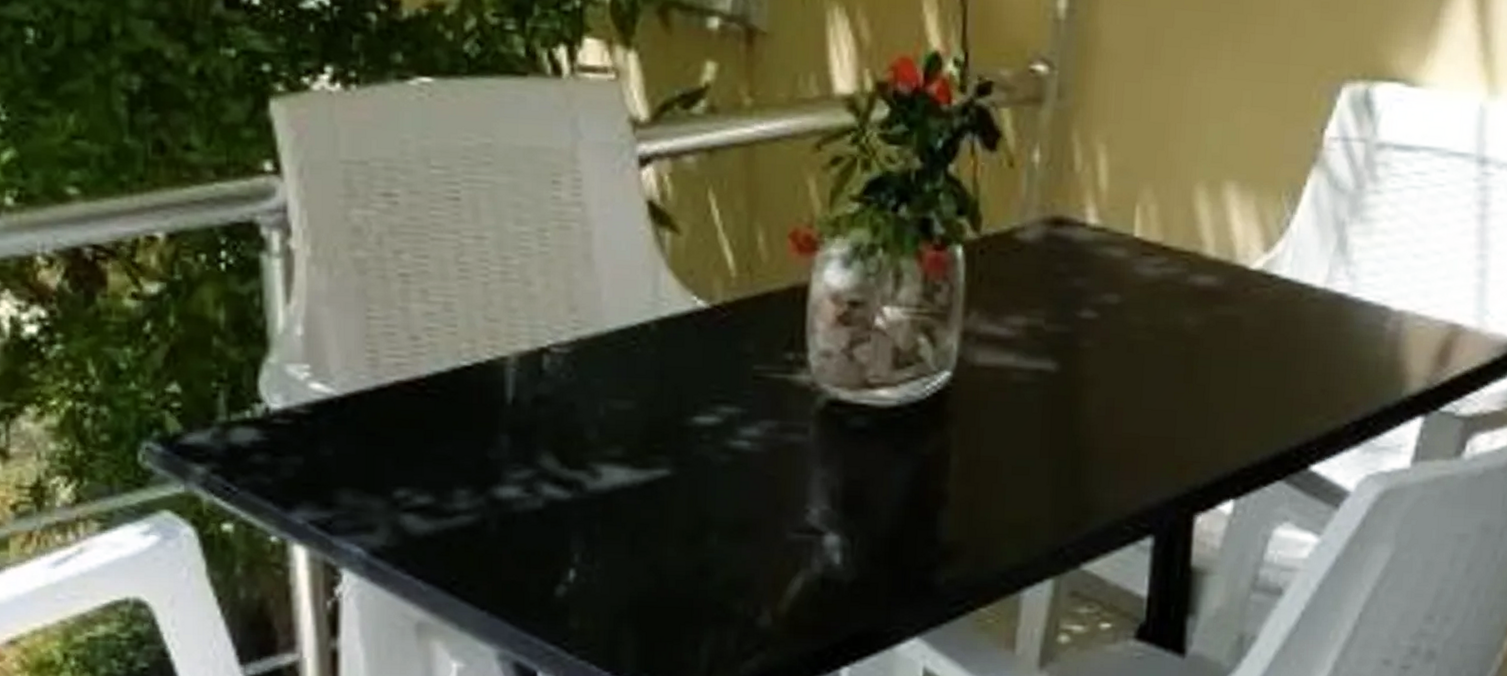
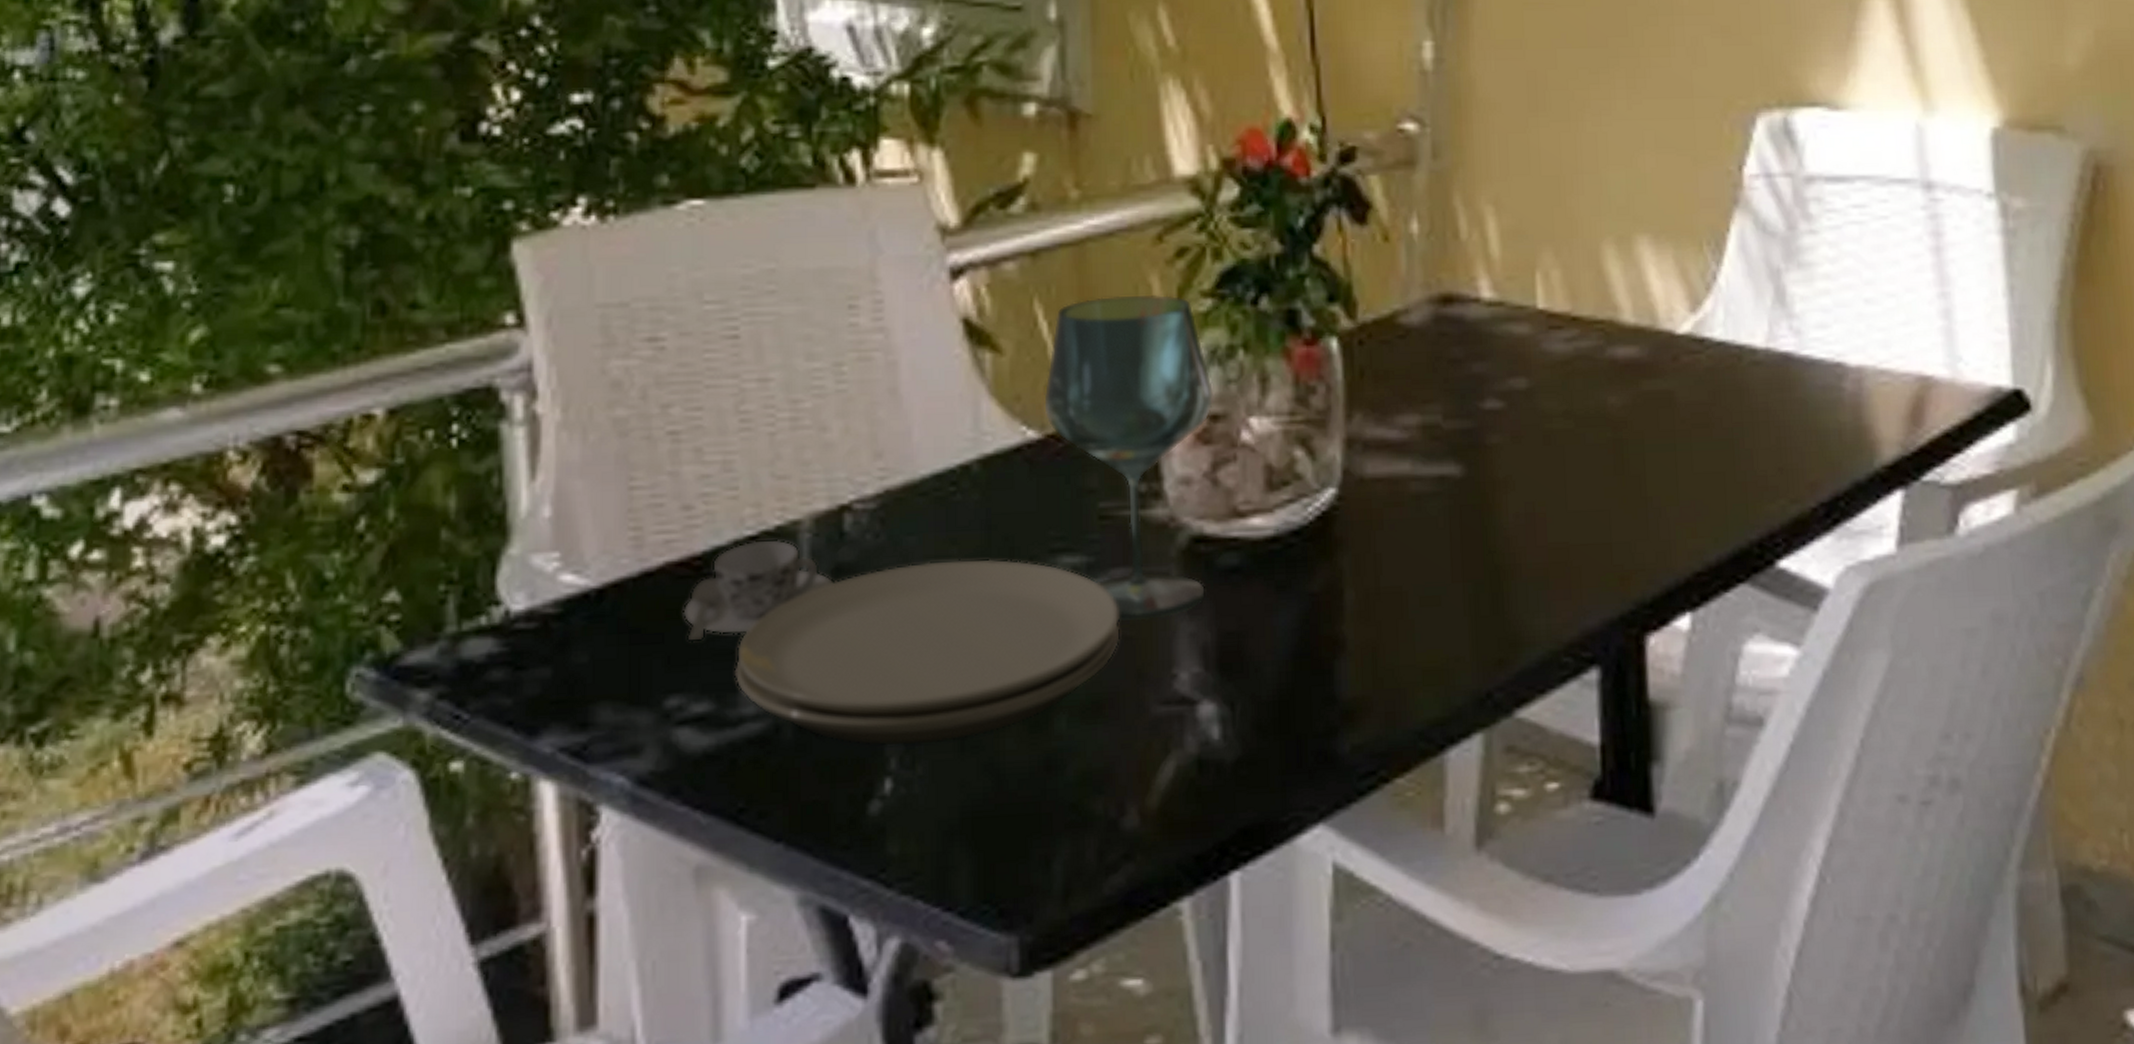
teacup: none [410,369,533,448] -> present [683,538,833,643]
plate: none [451,400,765,546] -> present [734,559,1120,747]
wine glass: none [712,193,856,465] -> present [1044,294,1214,623]

